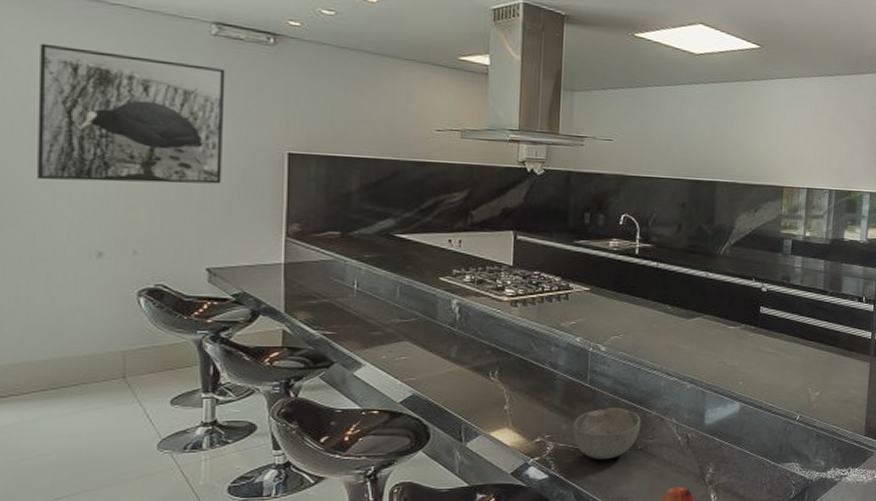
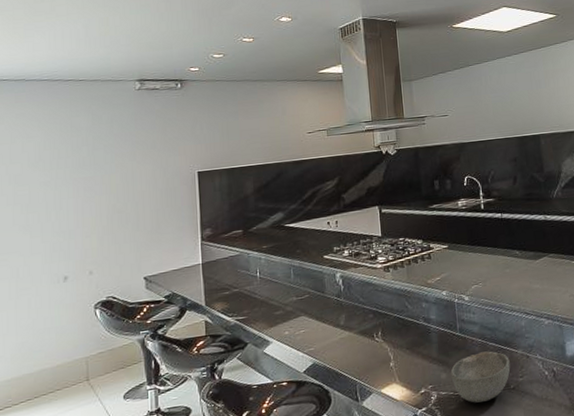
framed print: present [38,43,225,184] -> none [18,114,150,225]

